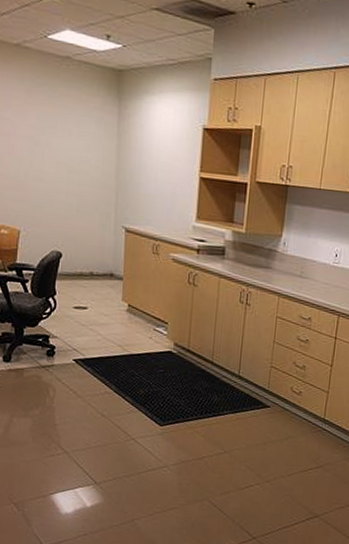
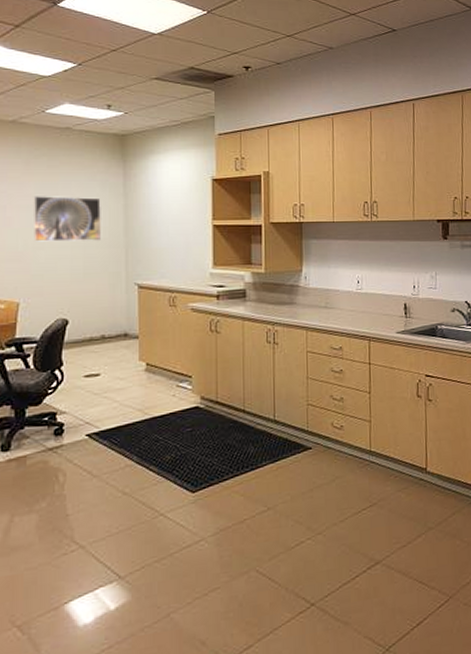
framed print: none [33,126,96,180] -> present [33,196,102,242]

